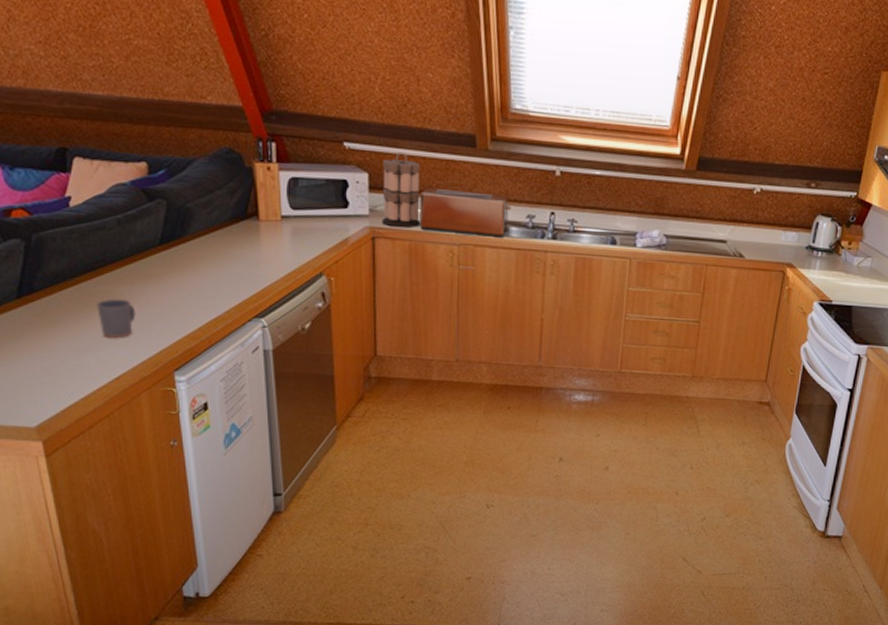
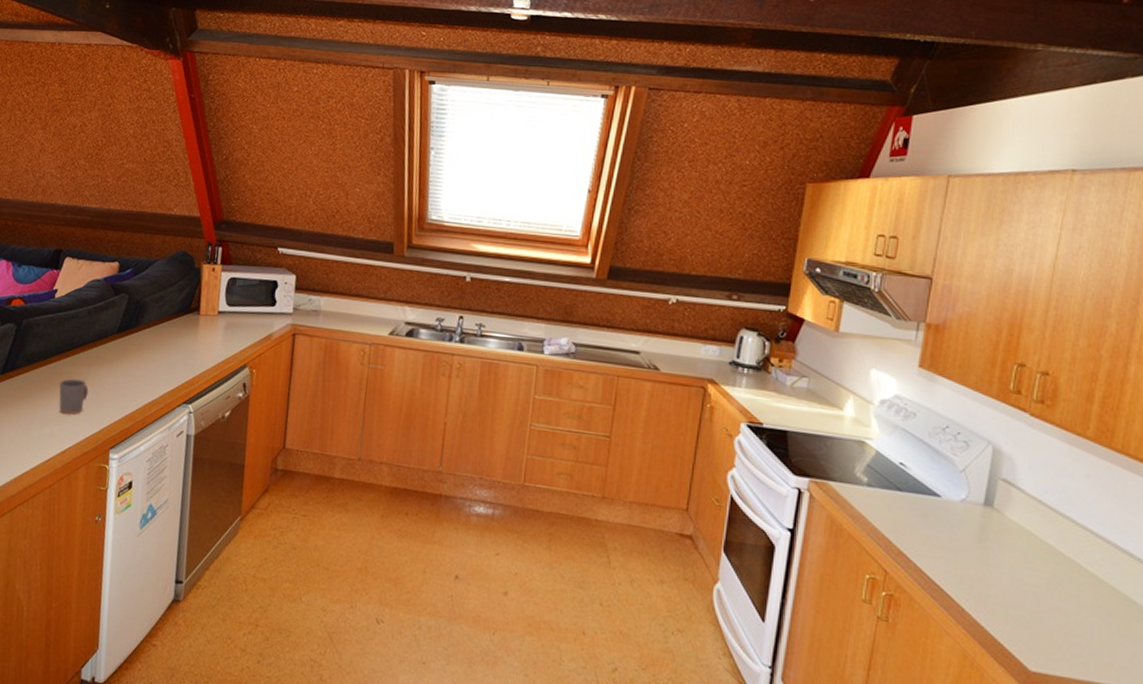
spice rack: present [381,151,421,228] -> none [303,257,342,326]
toaster: present [419,187,512,238] -> none [336,289,423,339]

